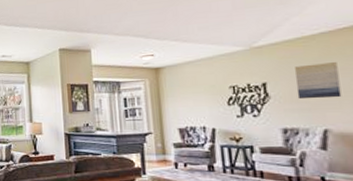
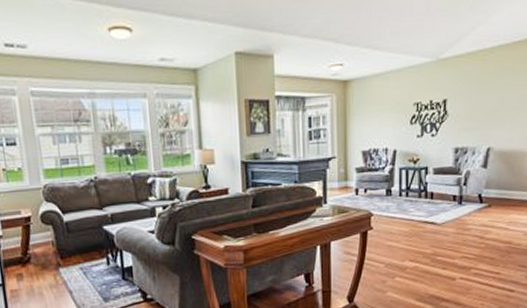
wall art: present [295,61,342,100] -> none [471,77,507,117]

